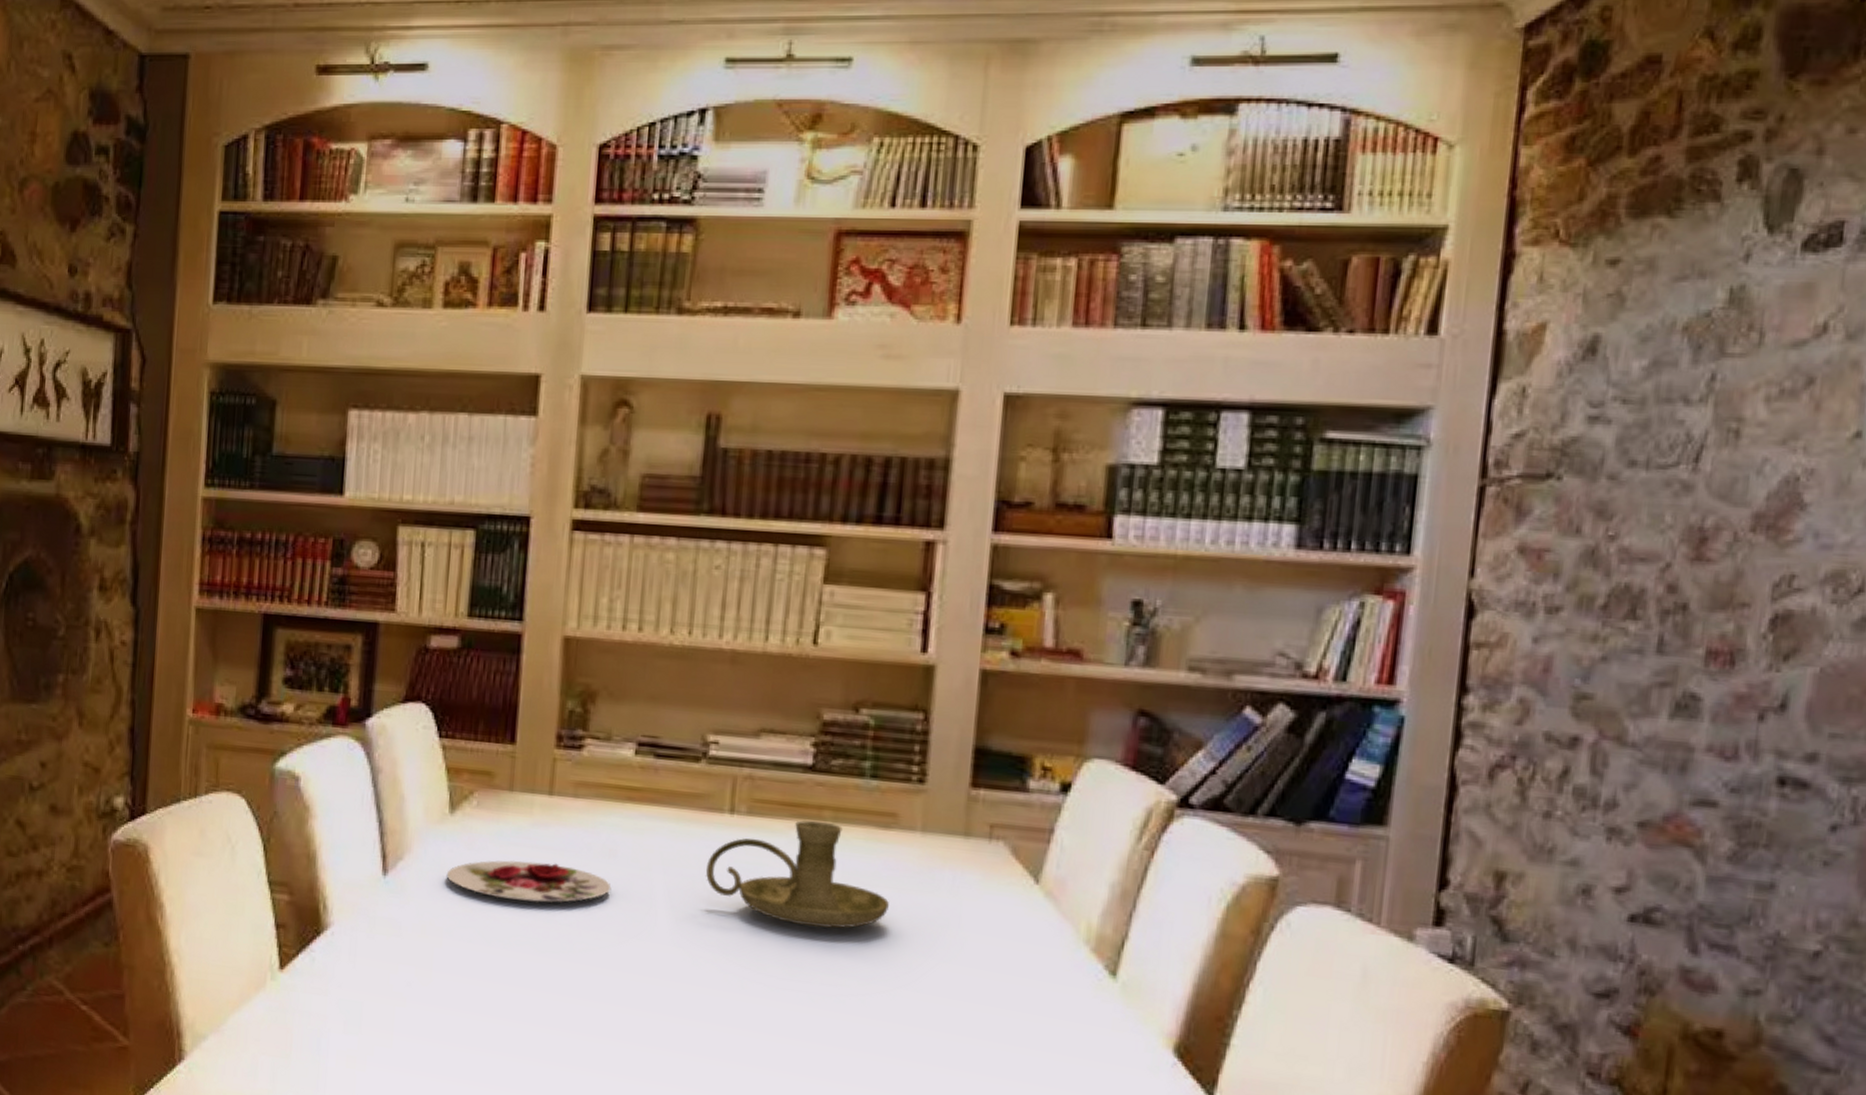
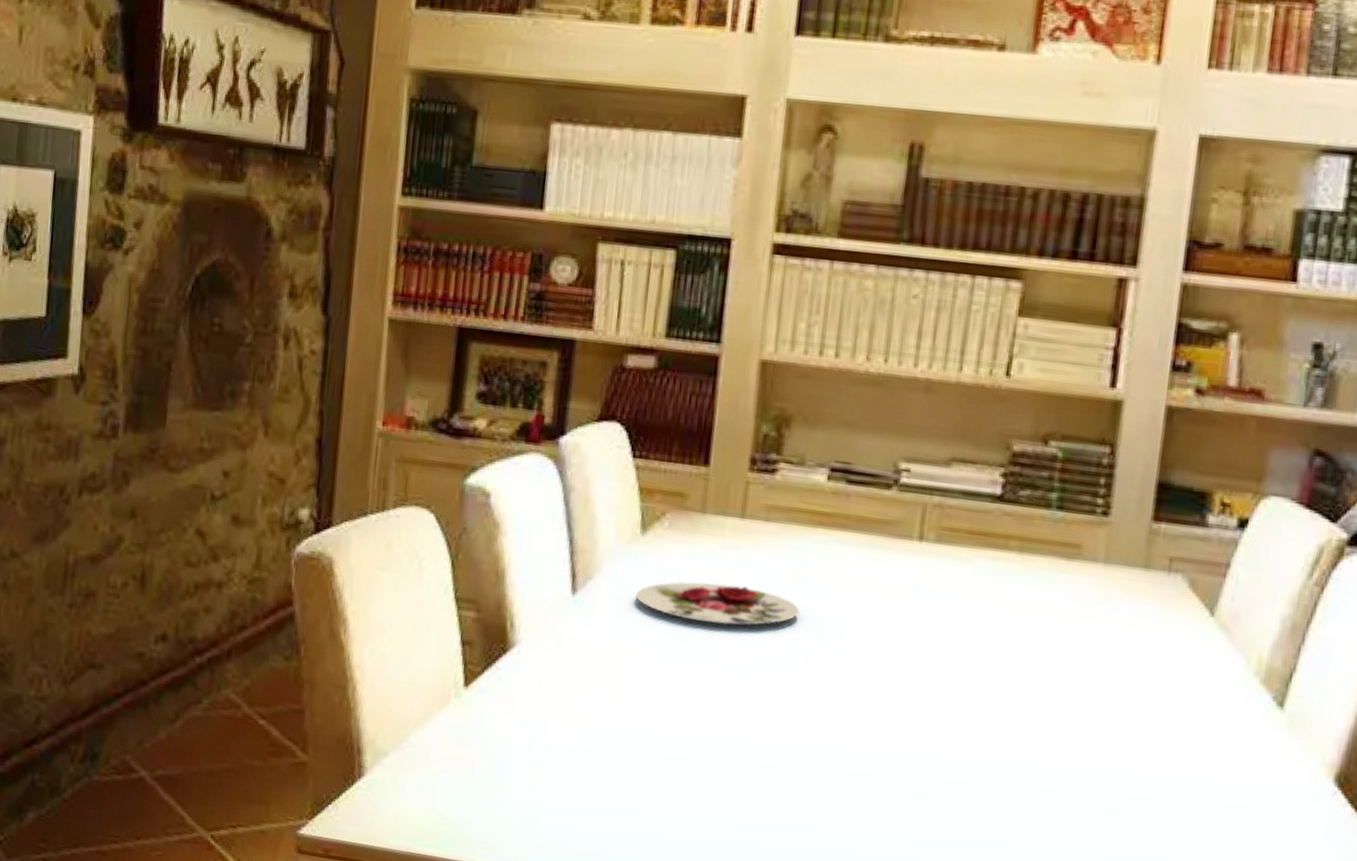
candle holder: present [705,820,889,929] -> none [893,549,1070,657]

